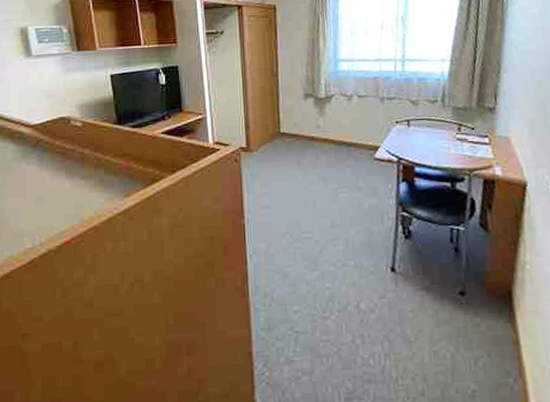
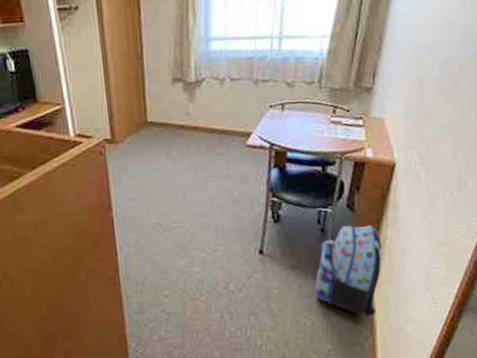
backpack: none [452,246,524,353] -> present [315,224,382,317]

